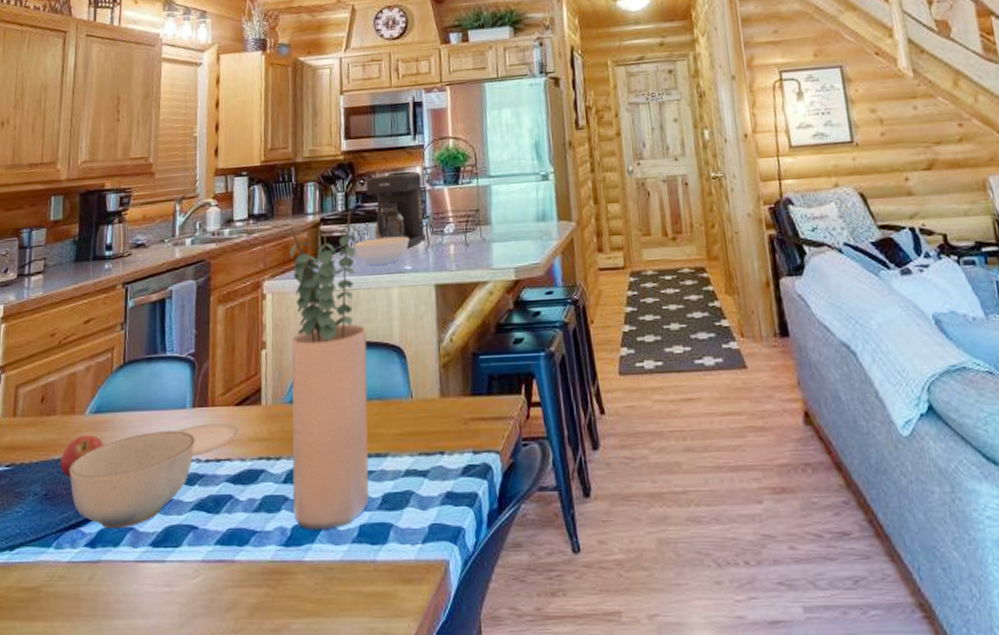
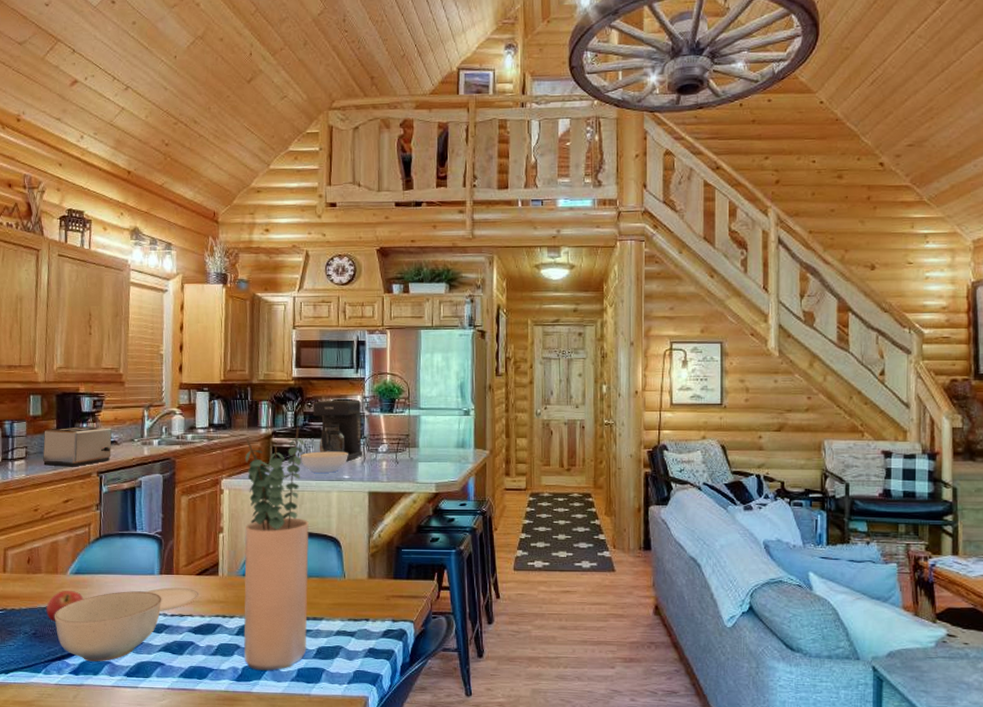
toaster: none [63,227,140,280] -> present [43,426,112,467]

